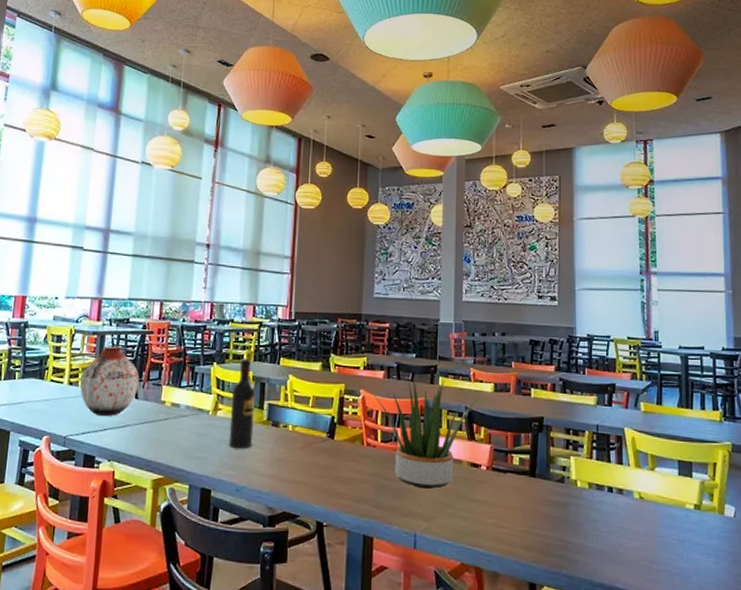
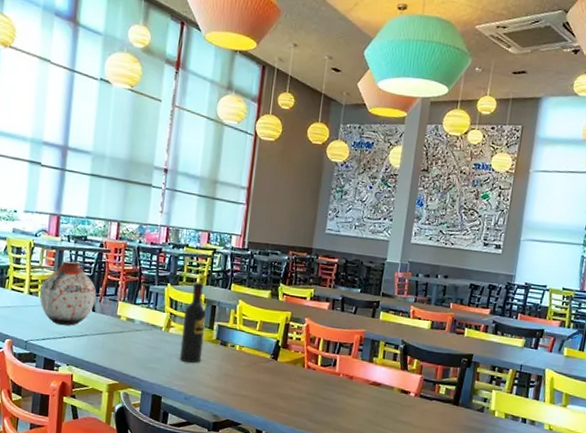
potted plant: present [373,378,479,490] -> none [317,311,416,410]

